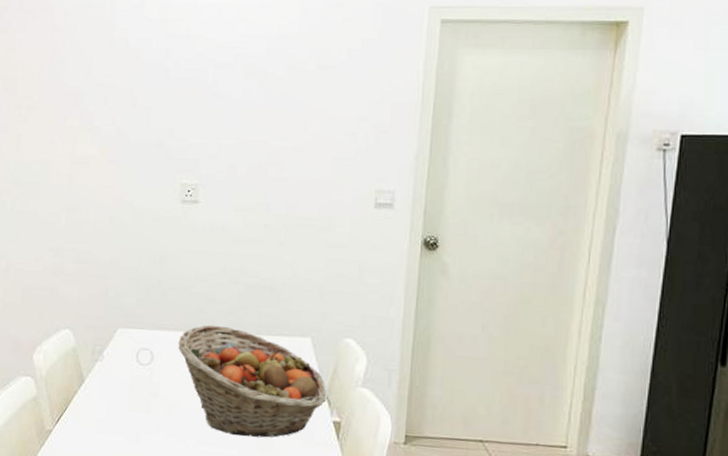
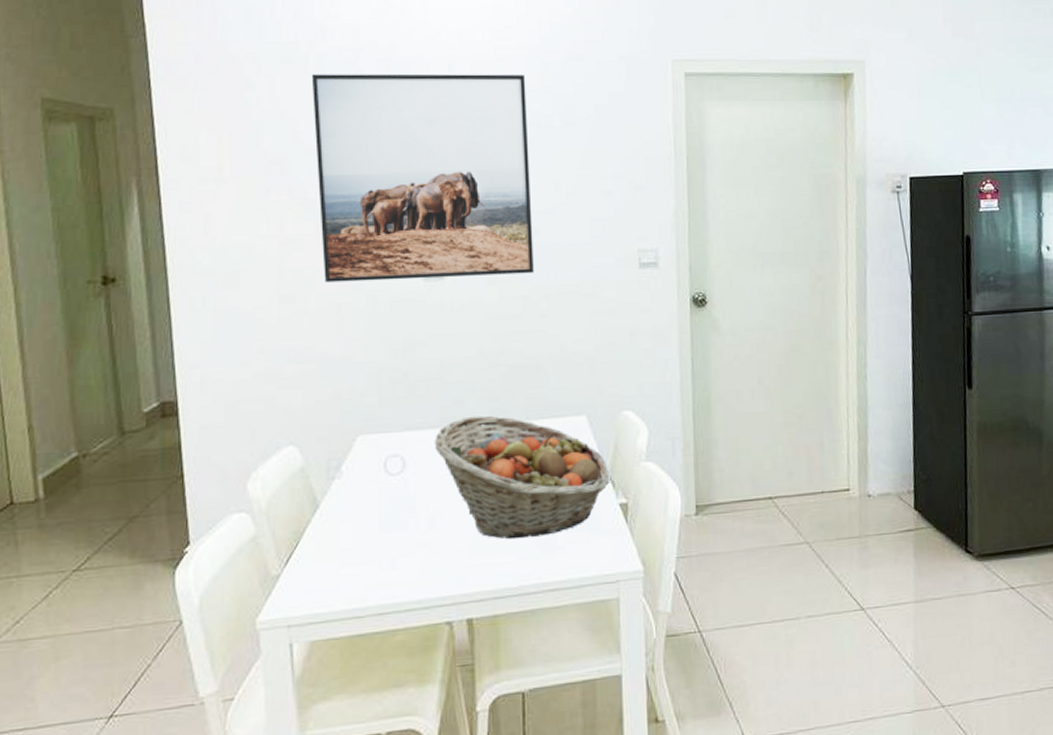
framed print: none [102,19,286,205] -> present [311,73,534,283]

